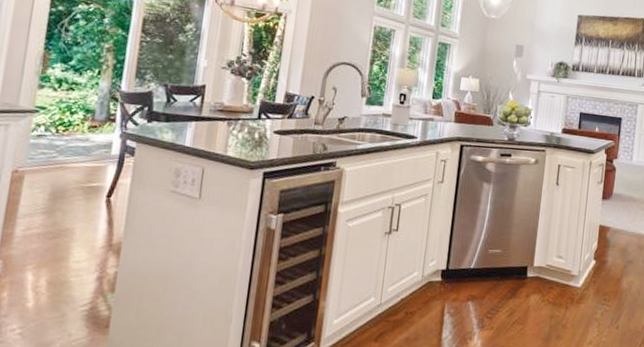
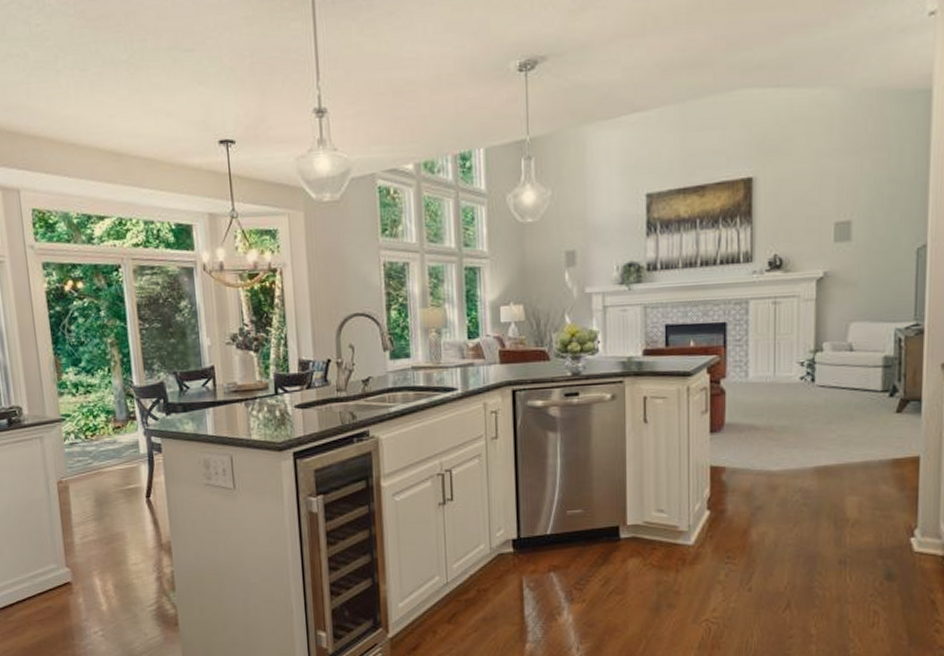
soap dispenser: present [390,92,412,126] -> none [421,338,446,378]

